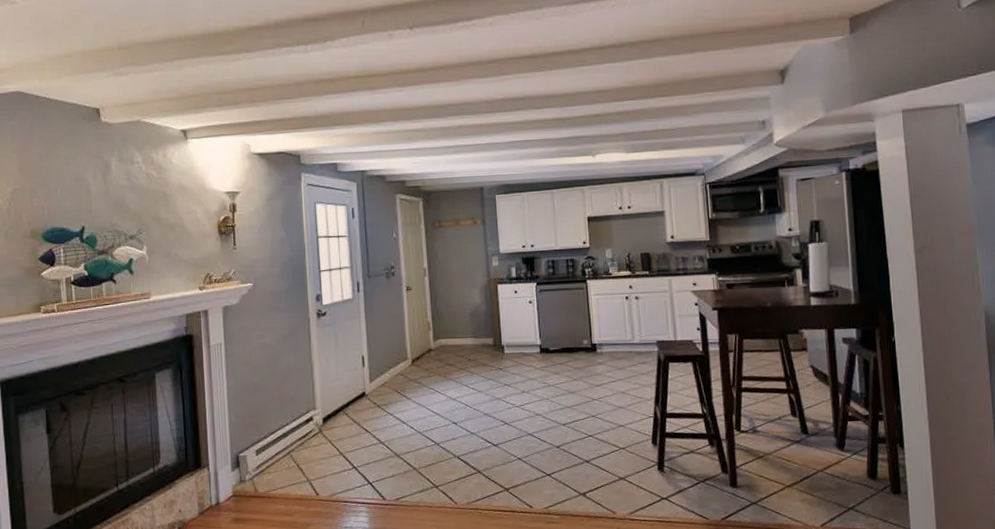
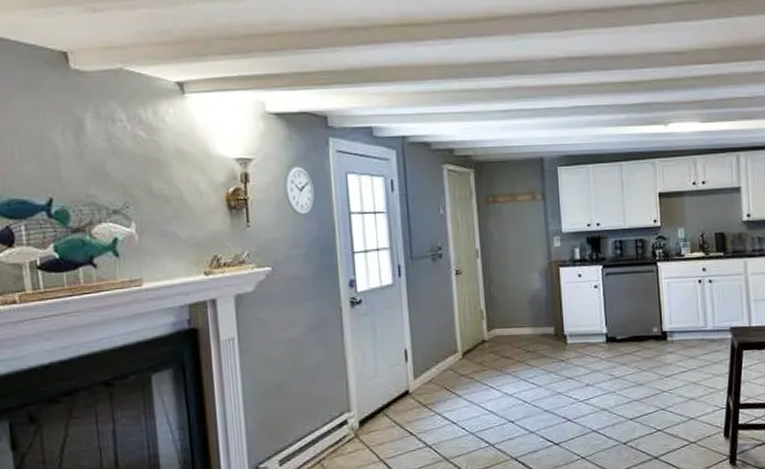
wall clock: none [264,197,289,240] -> present [284,165,314,216]

